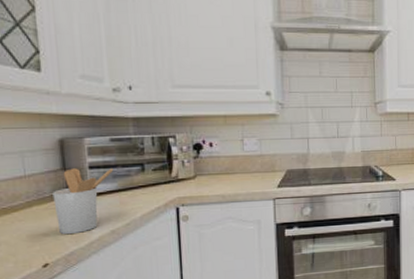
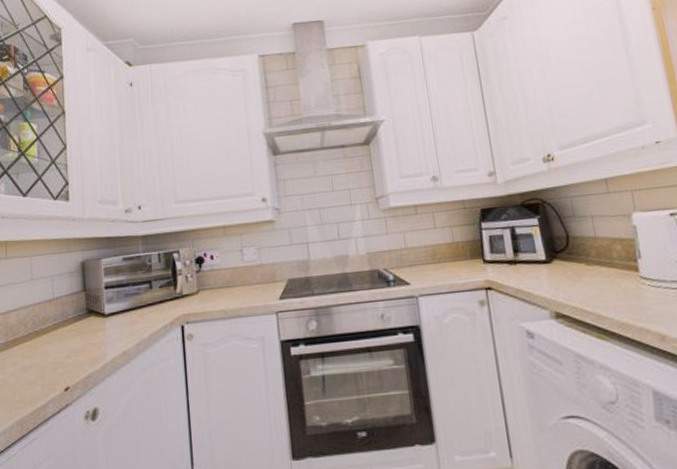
utensil holder: present [52,168,114,235] -> none [75,287,126,357]

